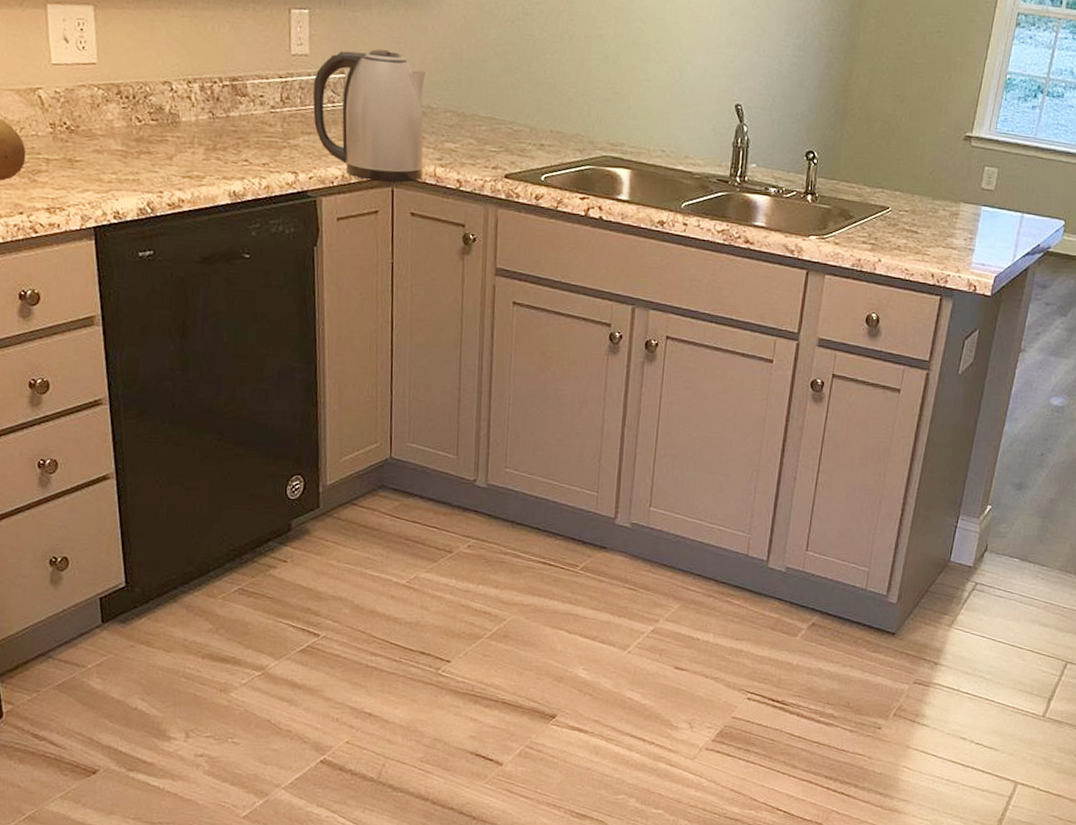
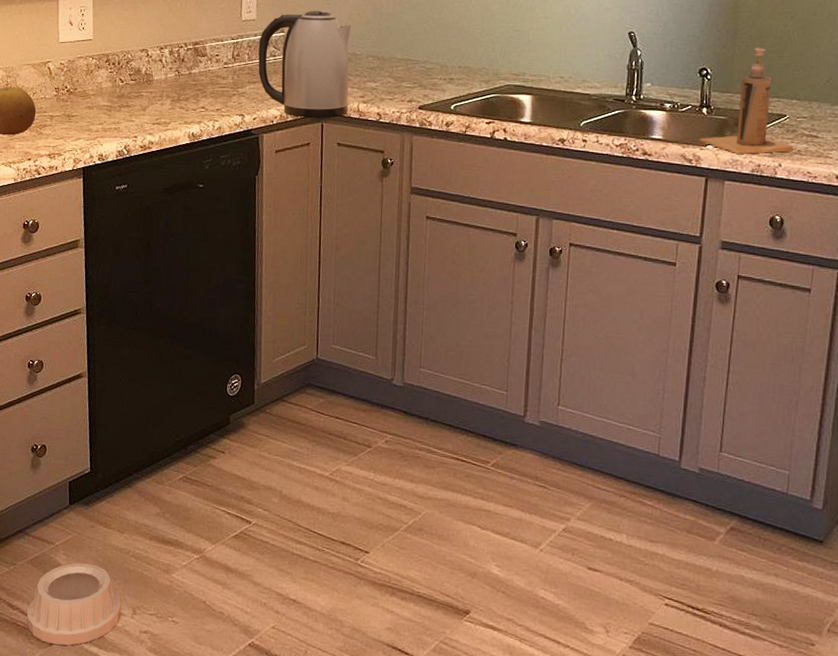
pet bowl: none [56,685,173,776] -> present [26,562,122,646]
soap dispenser: none [802,131,894,248] -> present [699,47,794,155]

